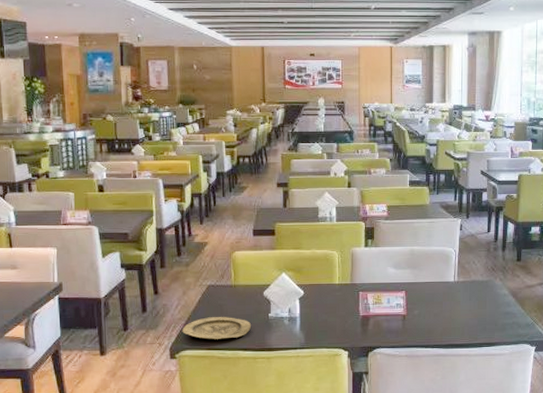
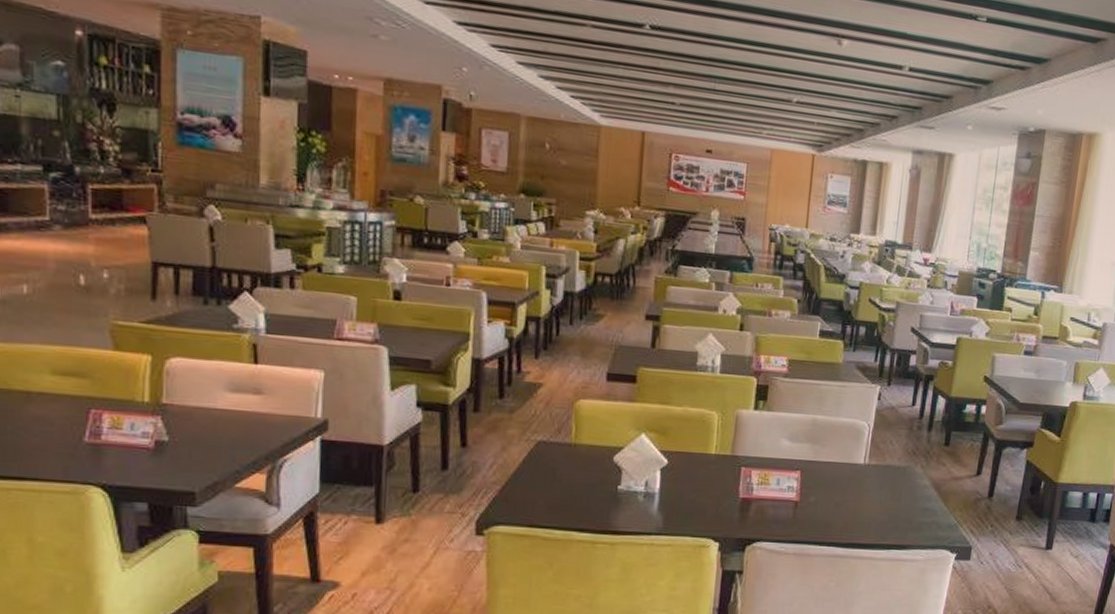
plate: present [182,317,251,339] -> none [496,483,592,515]

